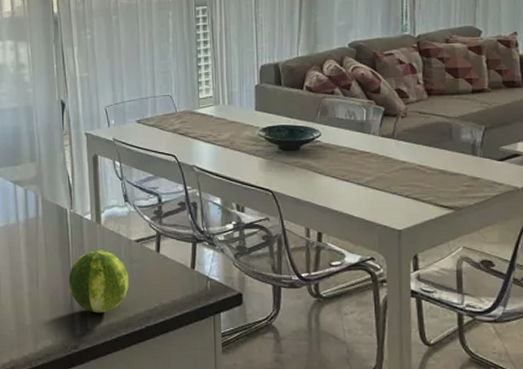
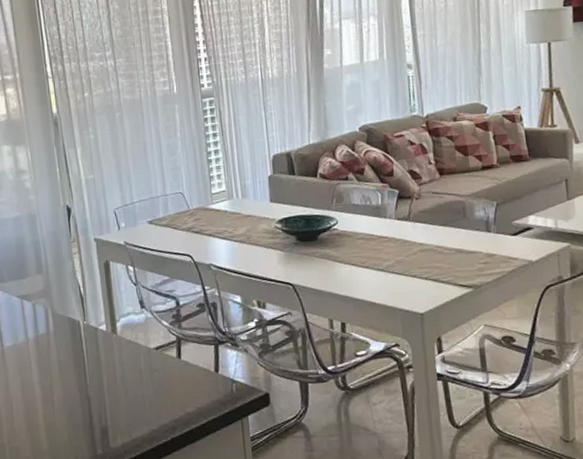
fruit: present [69,250,129,313] -> none [86,361,151,429]

